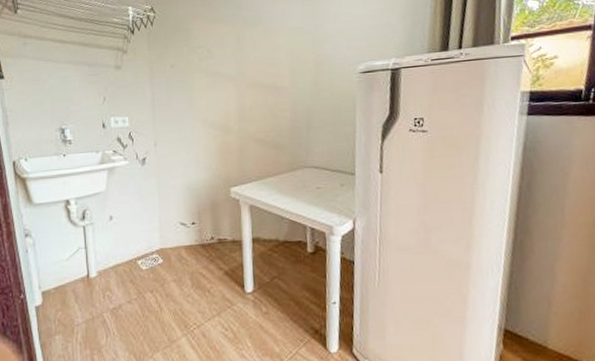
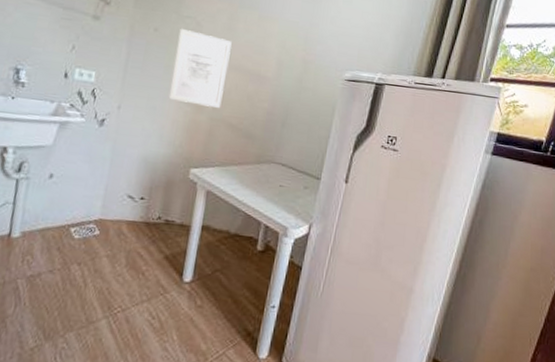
wall art: none [193,59,246,128] -> present [169,28,232,108]

